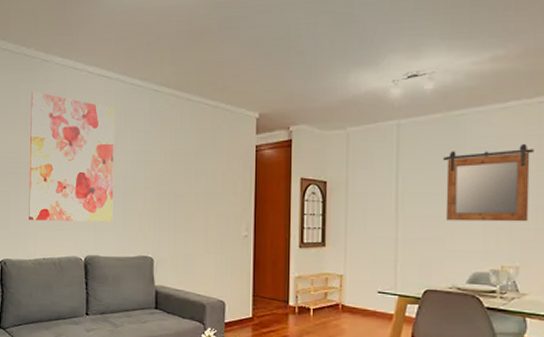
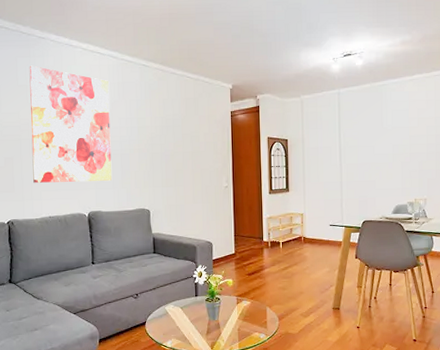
mirror: present [442,143,534,222] -> none [371,106,433,167]

